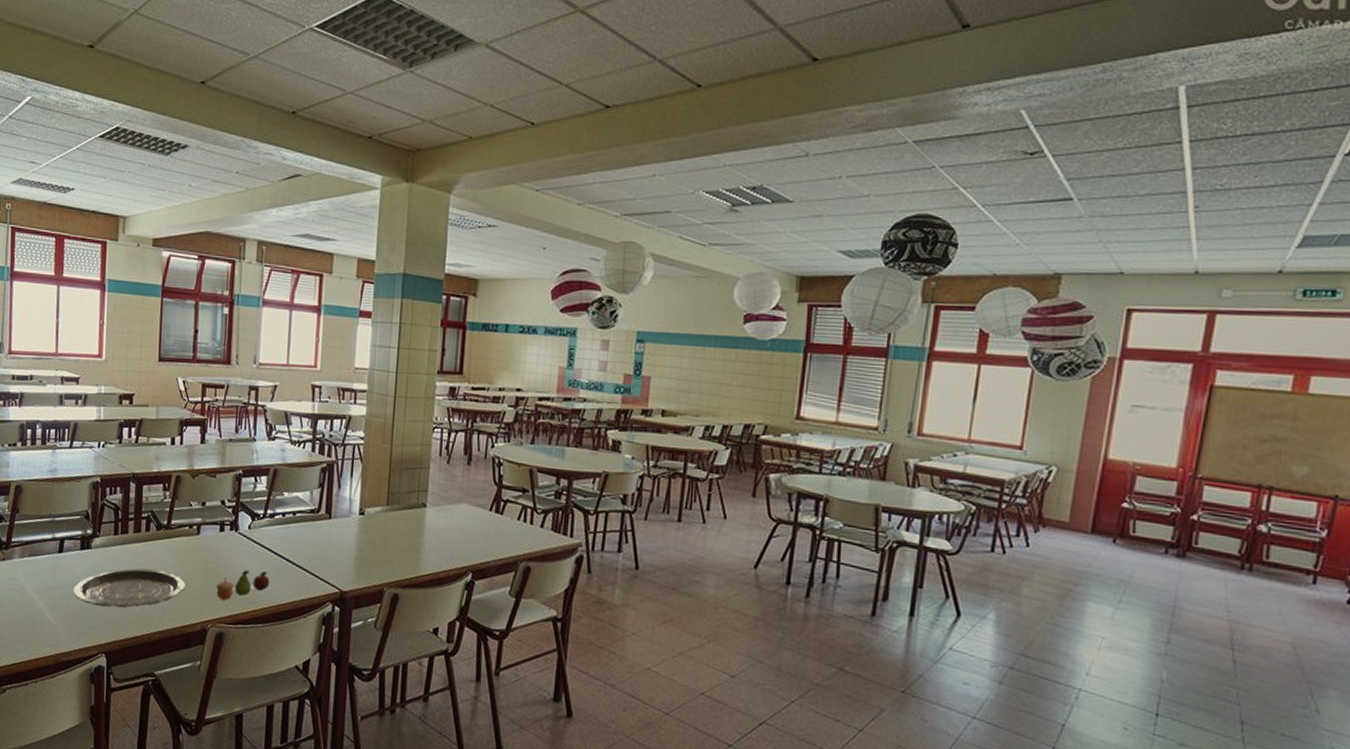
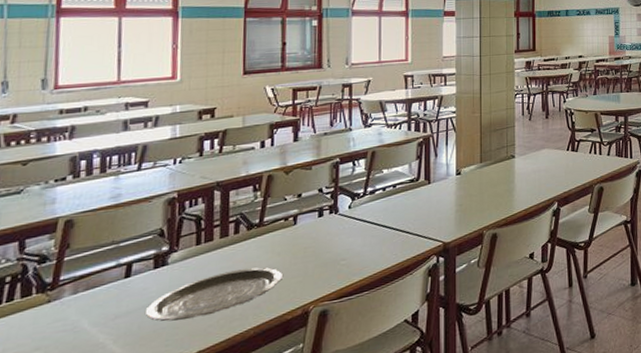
fruit: present [216,570,270,602] -> none [317,242,374,281]

